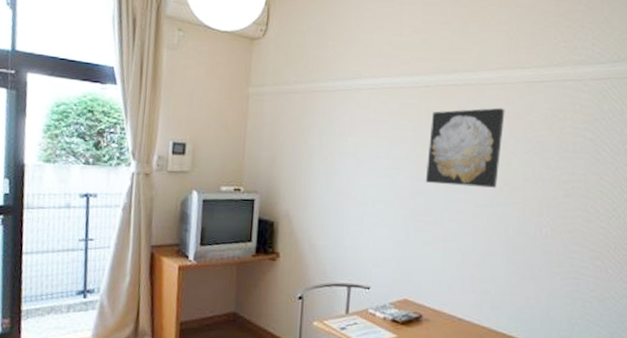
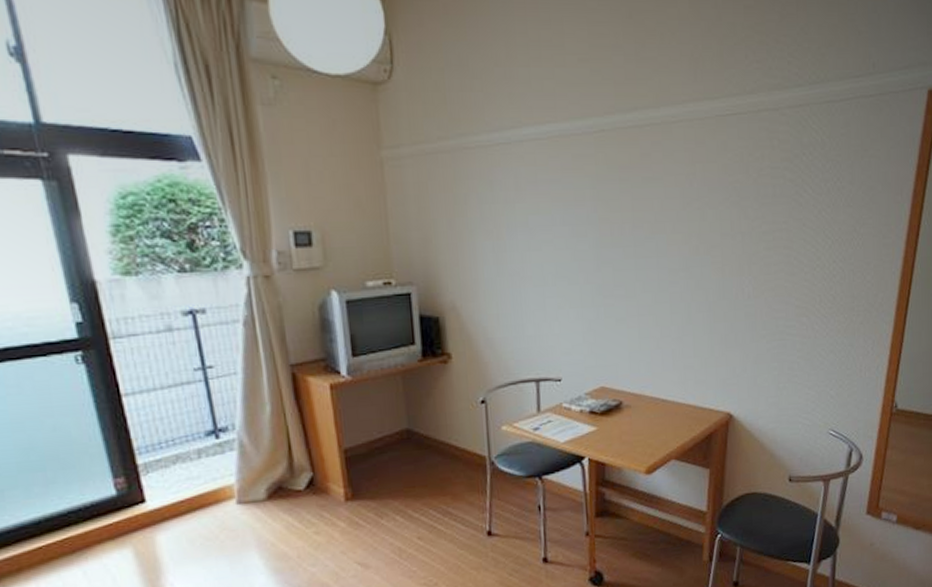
wall art: present [425,107,505,188] -> none [611,151,696,251]

